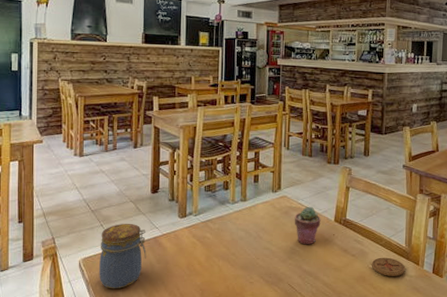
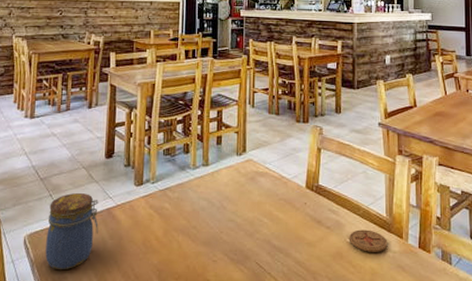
potted succulent: present [294,207,321,245] -> none [261,171,291,216]

